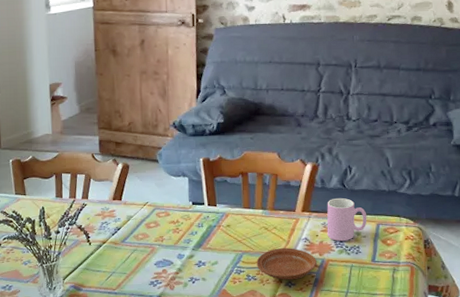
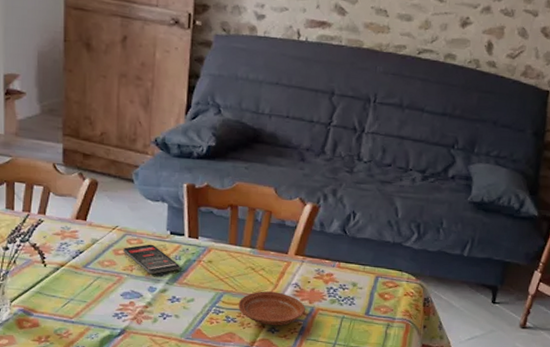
smartphone: none [154,215,203,243] -> present [123,244,180,275]
cup: present [327,198,367,242] -> none [320,244,367,291]

